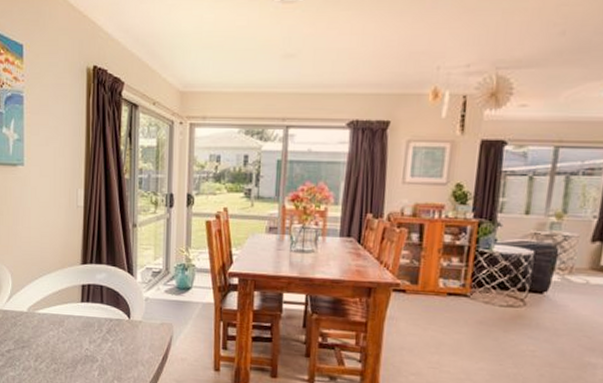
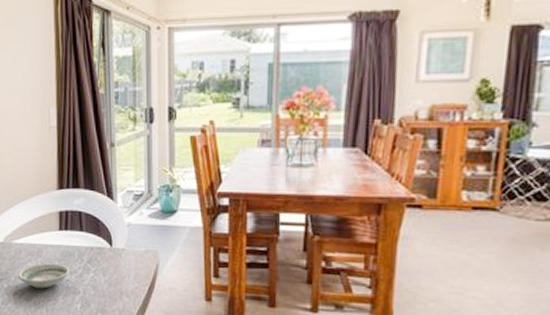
saucer: none [39,332,89,357] -> present [18,263,70,289]

